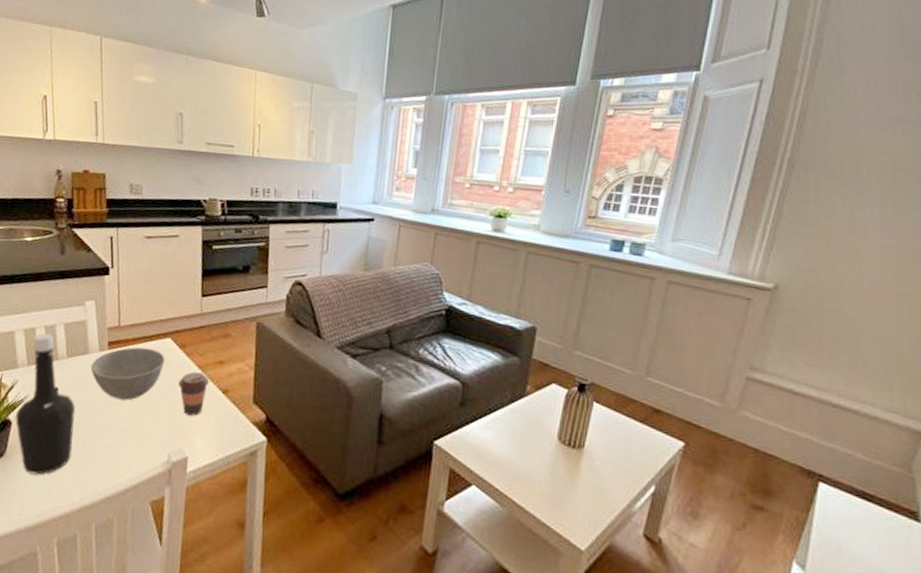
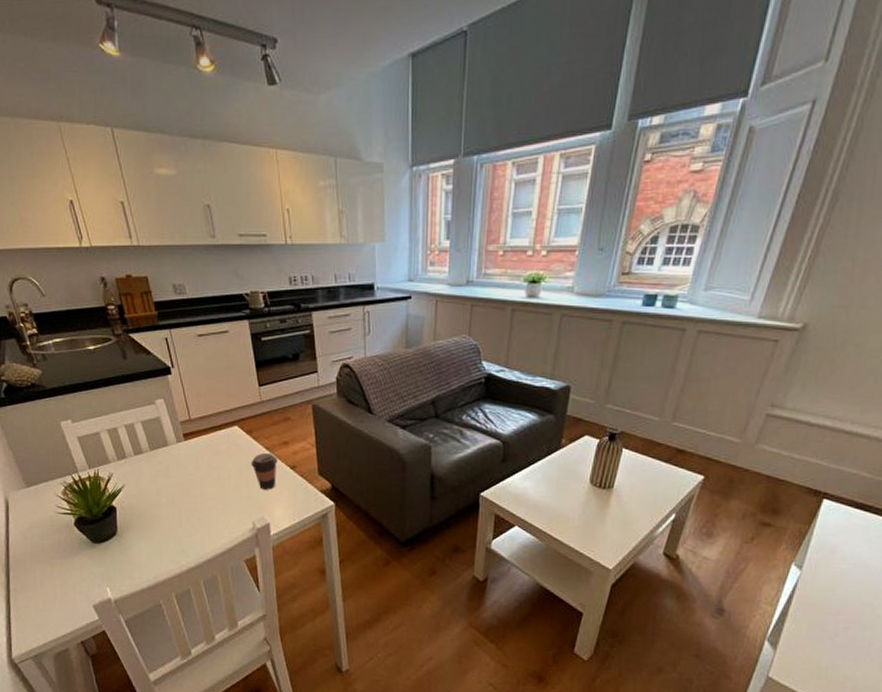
bottle: present [15,333,76,476] -> none [117,431,172,547]
bowl: present [90,347,166,401] -> none [172,436,236,482]

